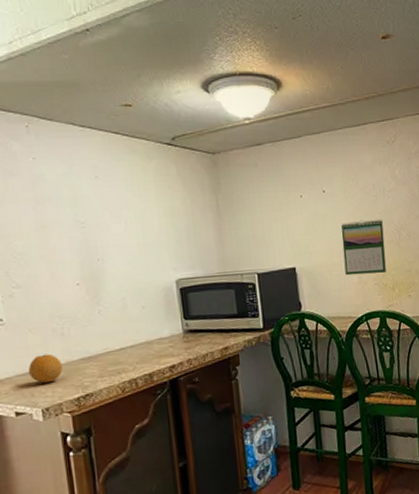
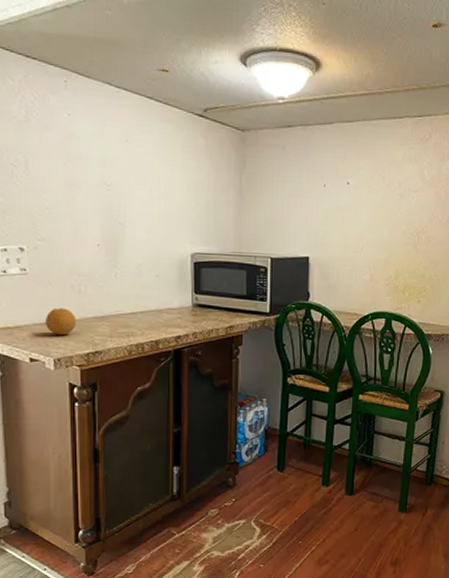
calendar: present [341,219,387,276] -> none [358,217,403,275]

